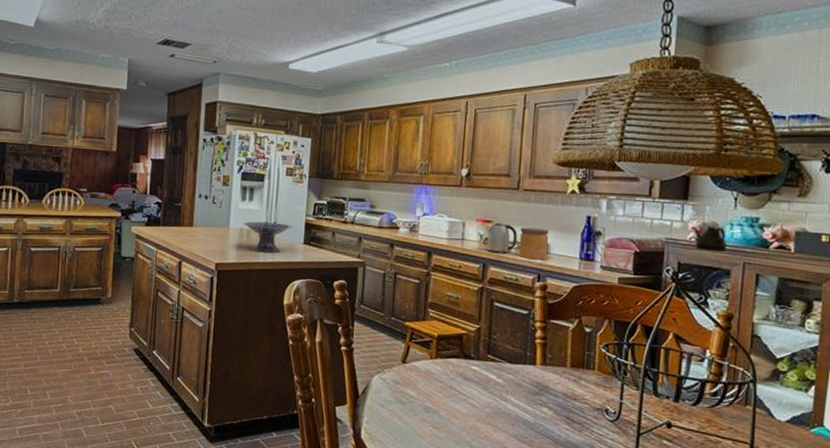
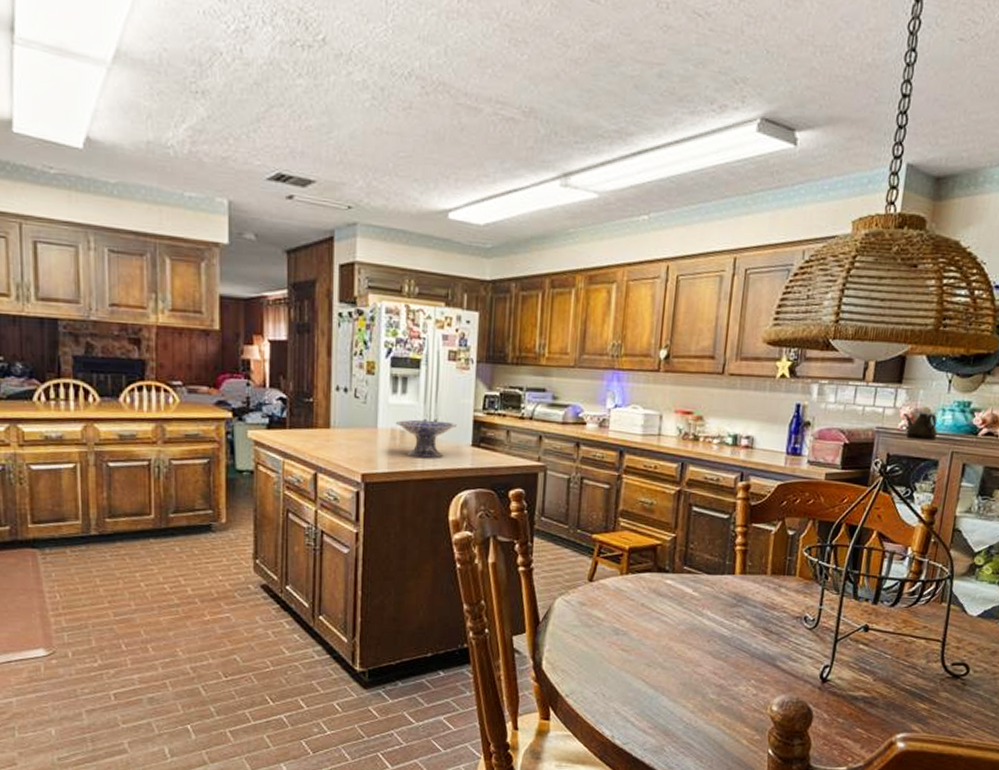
kettle: present [487,222,517,255] -> none [686,414,721,451]
jar: present [519,227,550,260] -> none [721,418,756,457]

